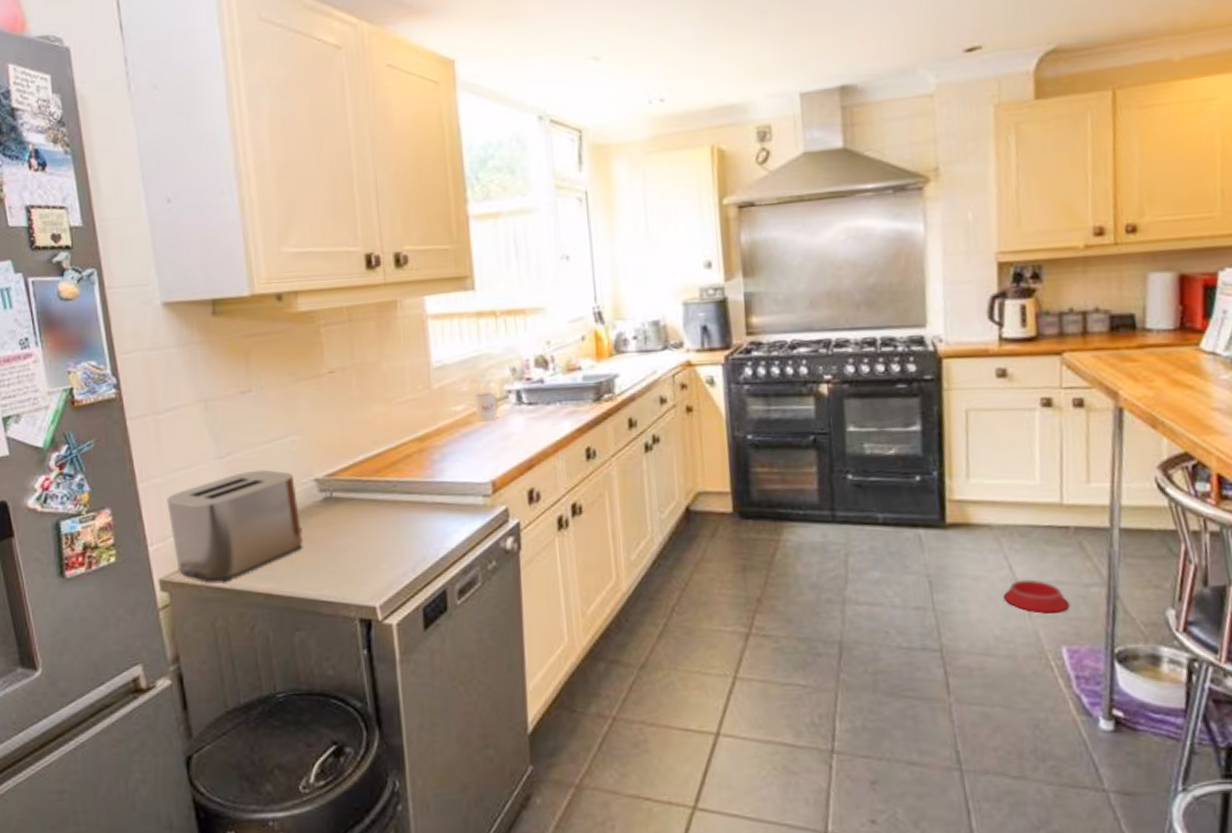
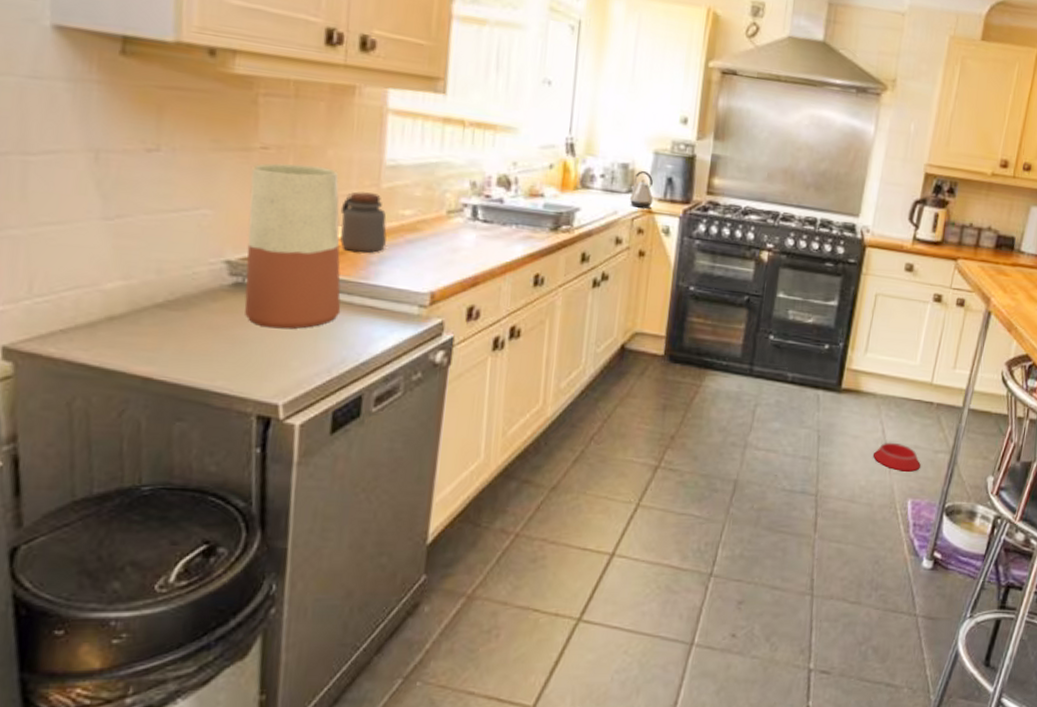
toaster: present [167,469,303,583] -> none [25,239,202,359]
vase: none [323,379,415,536] -> present [244,163,341,329]
jar: none [401,395,446,454] -> present [340,192,387,253]
mug: present [474,392,498,422] -> none [425,201,452,232]
kettle: none [665,323,692,363] -> present [629,170,653,208]

